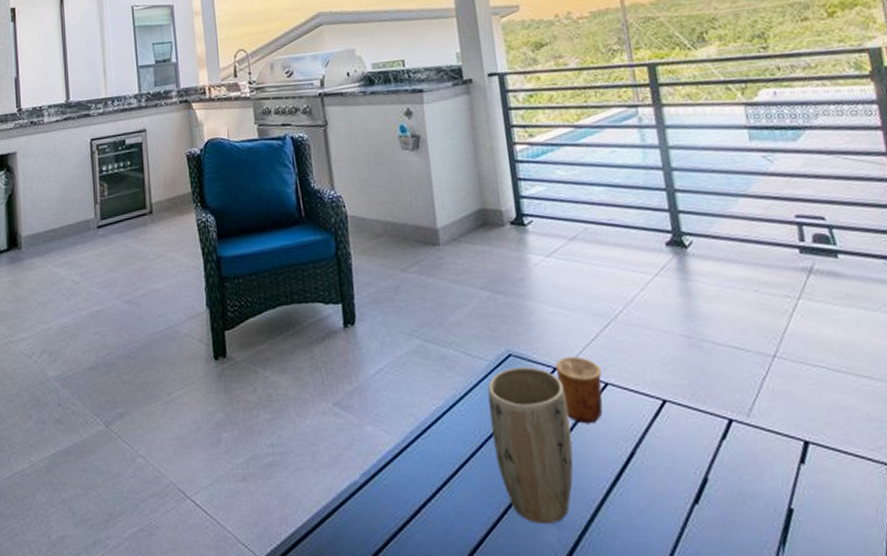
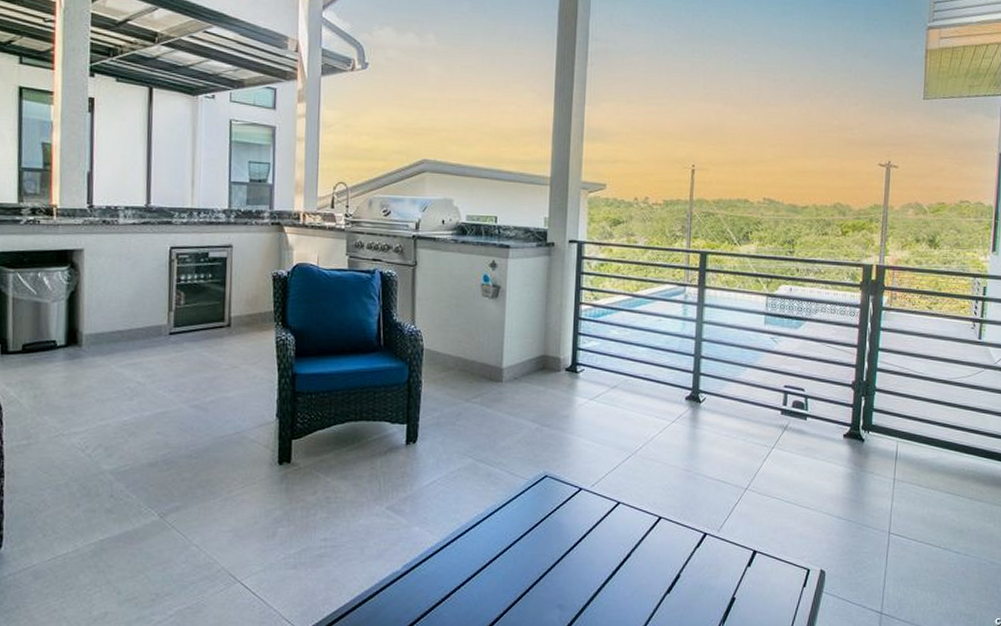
plant pot: present [487,366,574,525] -> none [520,486,586,607]
cup: present [555,356,603,424] -> none [581,480,617,532]

